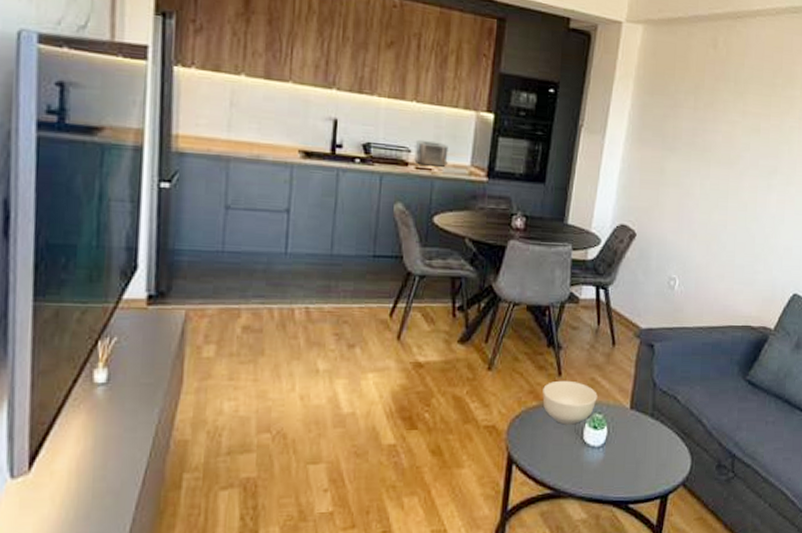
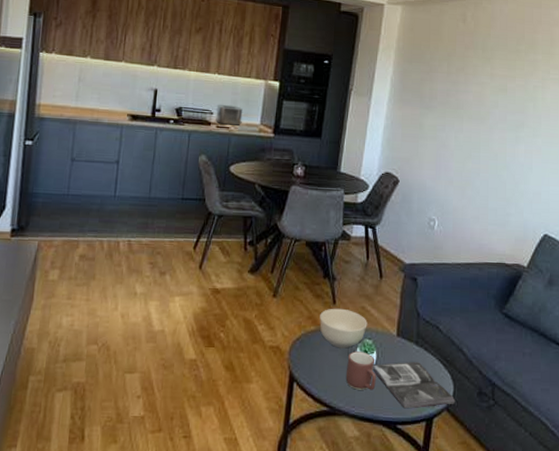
mug: none [572,427,607,469] -> present [345,351,376,390]
magazine: none [603,435,693,487] -> present [373,361,456,409]

